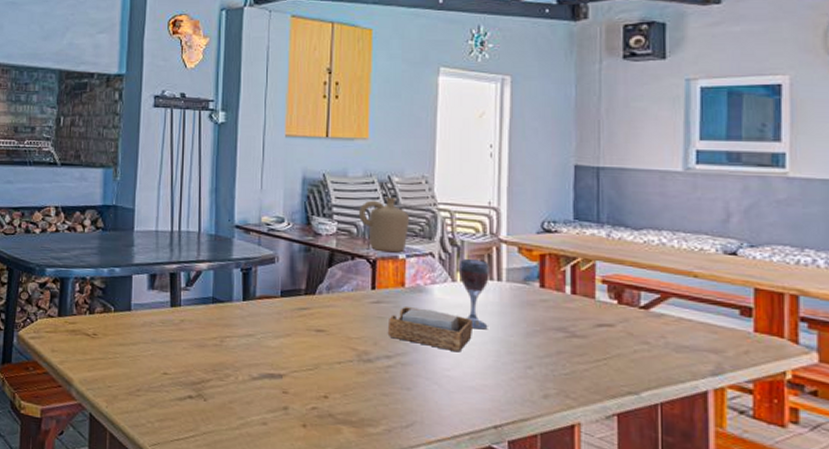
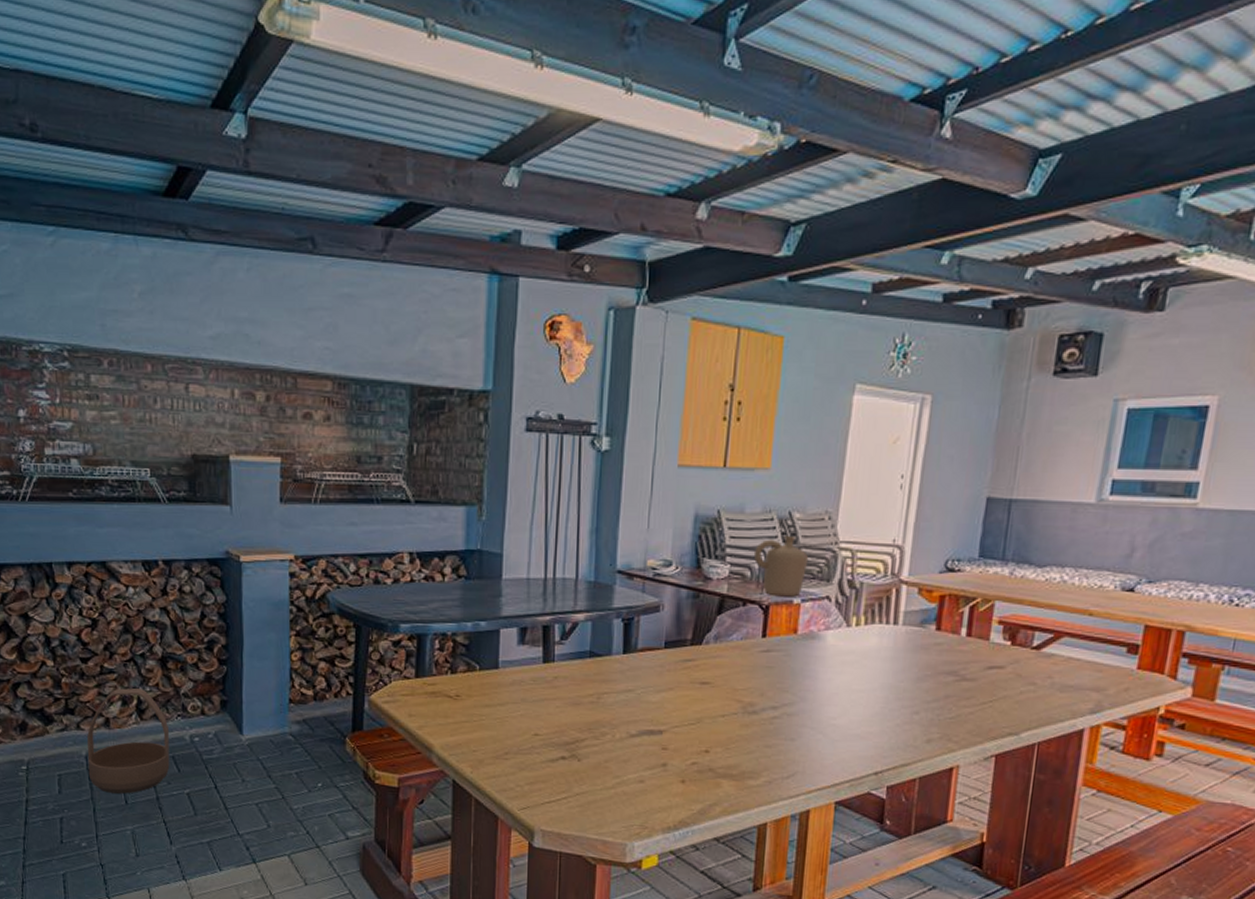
napkin holder: present [387,307,474,352] -> none [775,655,865,700]
cup: present [459,258,489,330] -> none [855,601,887,676]

